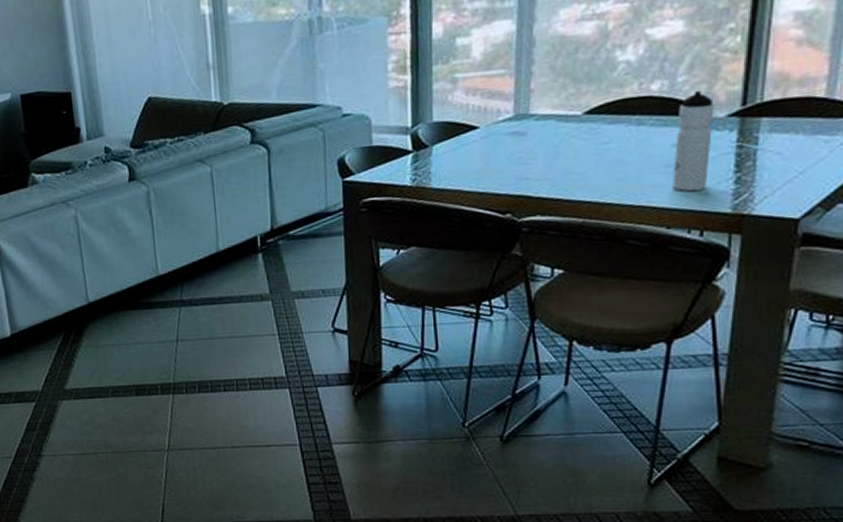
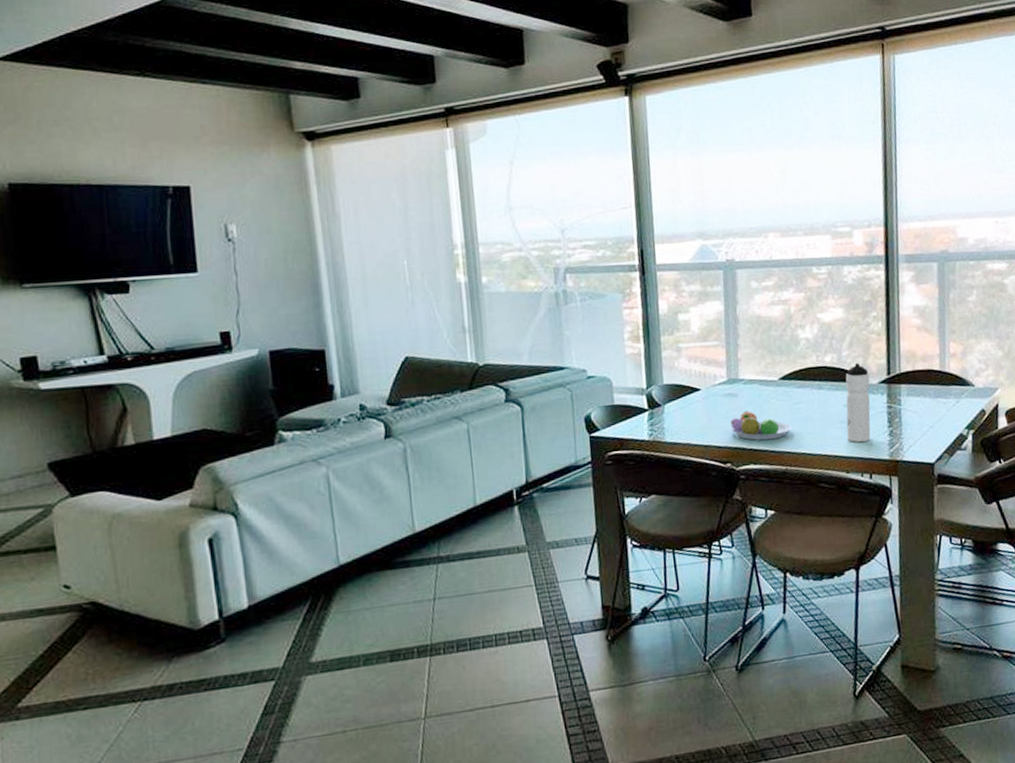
fruit bowl: none [514,152,595,188] -> present [730,411,791,440]

